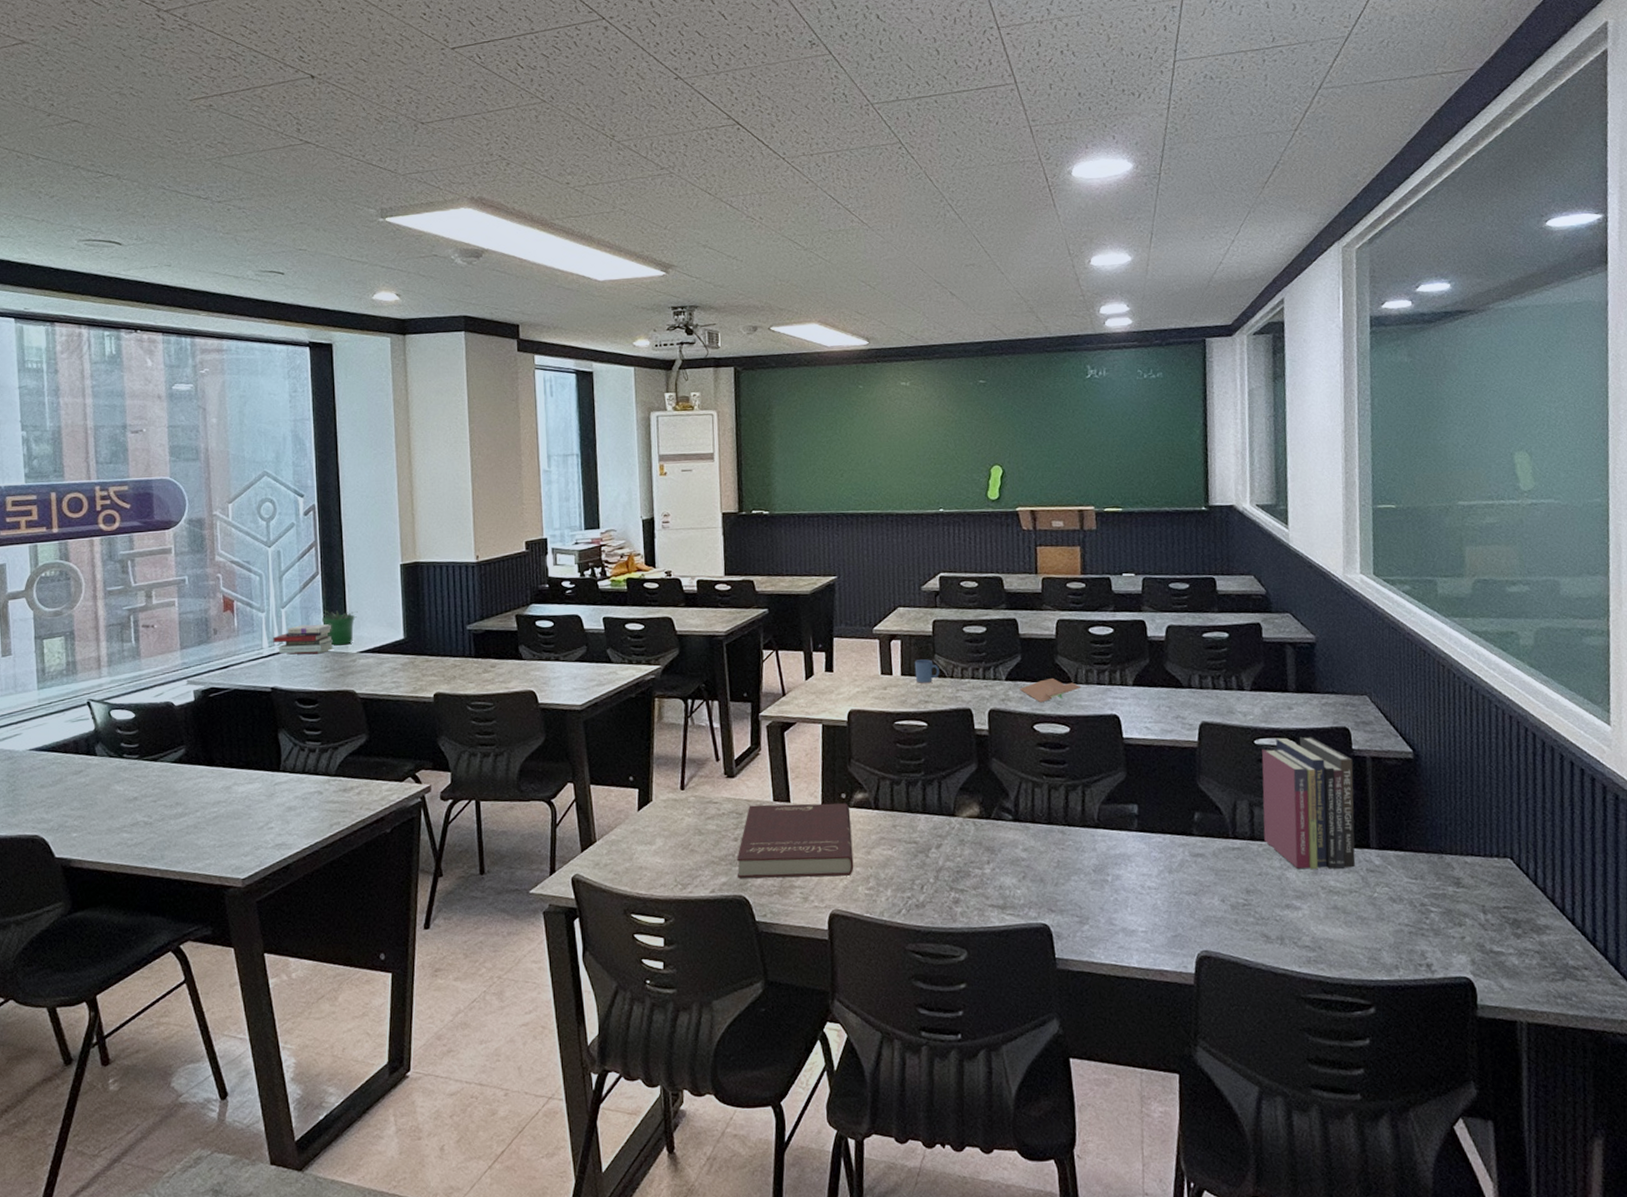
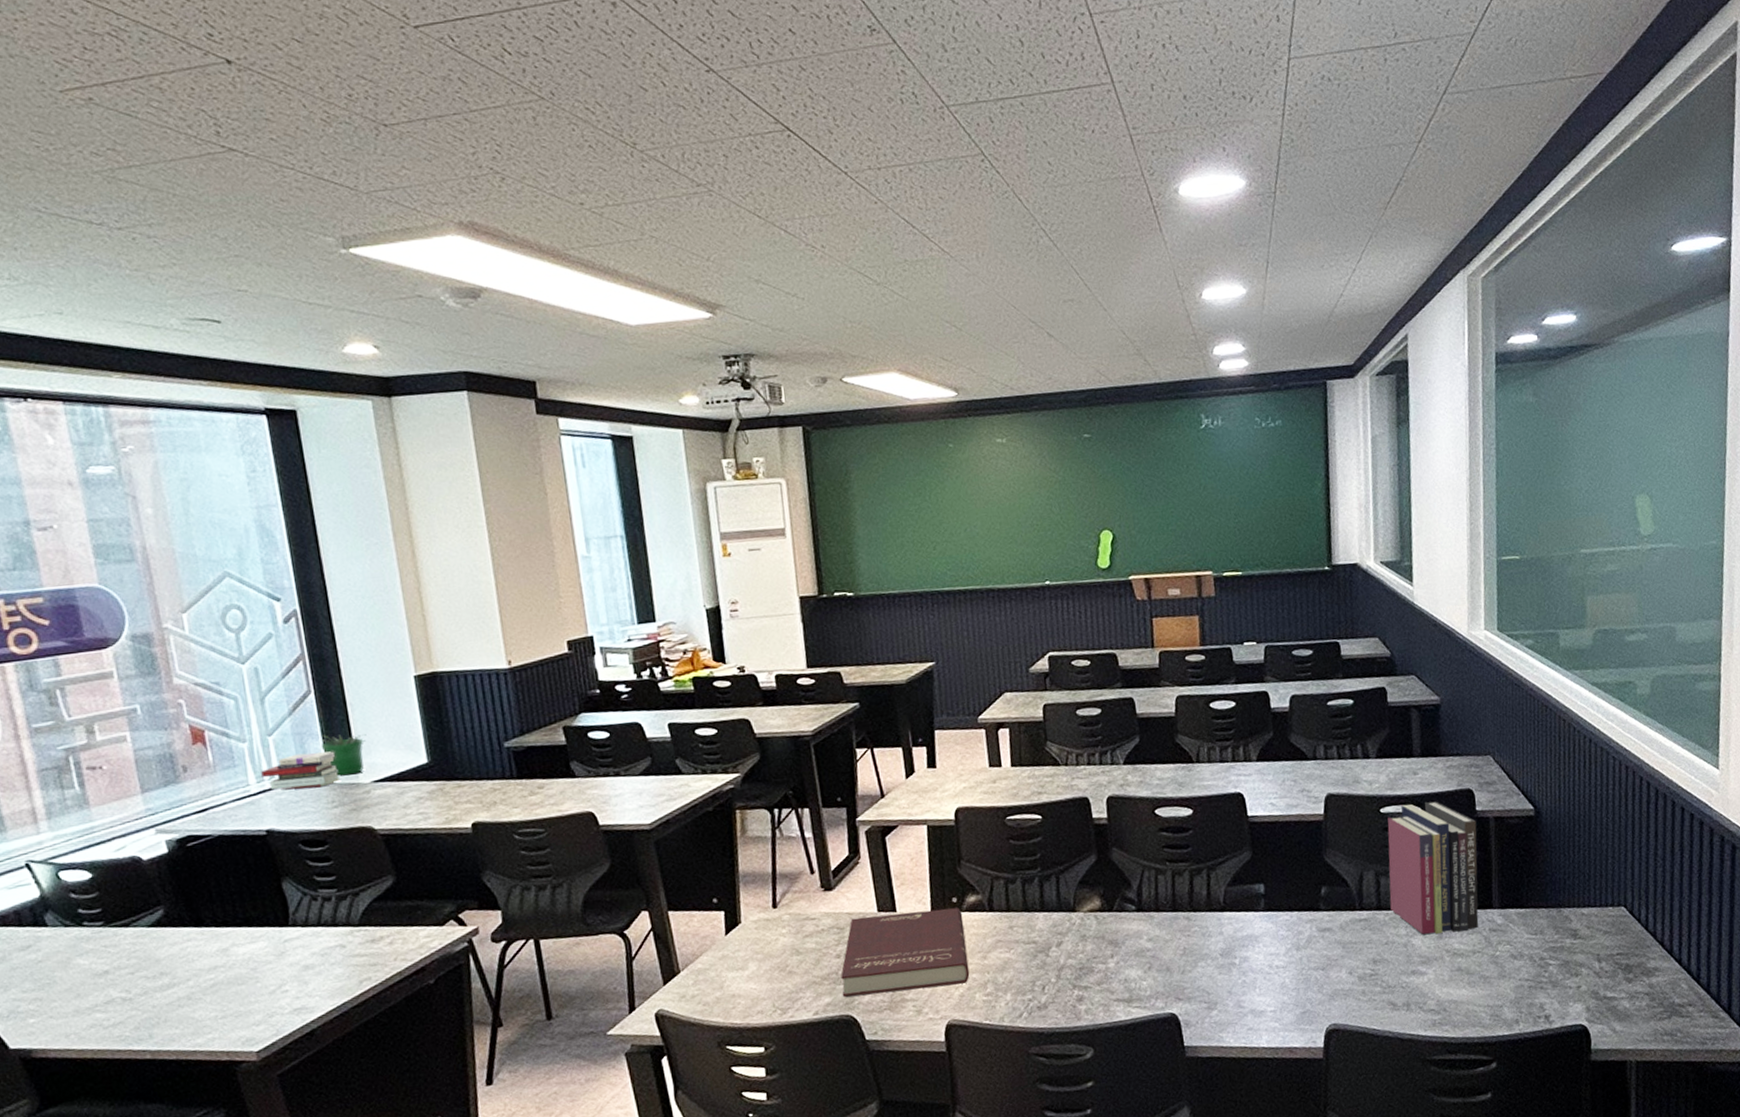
mug: present [914,659,939,685] -> none [1024,747,1053,775]
papers: present [1020,678,1082,703] -> none [1139,759,1204,786]

